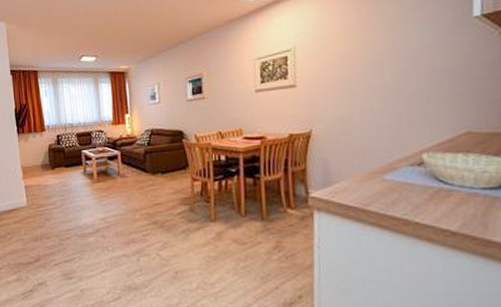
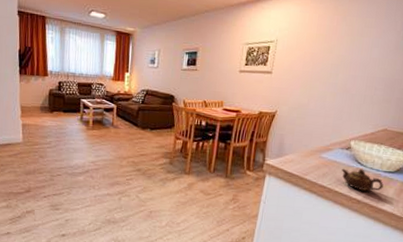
teapot: none [417,189,487,219] -> present [341,168,384,192]

